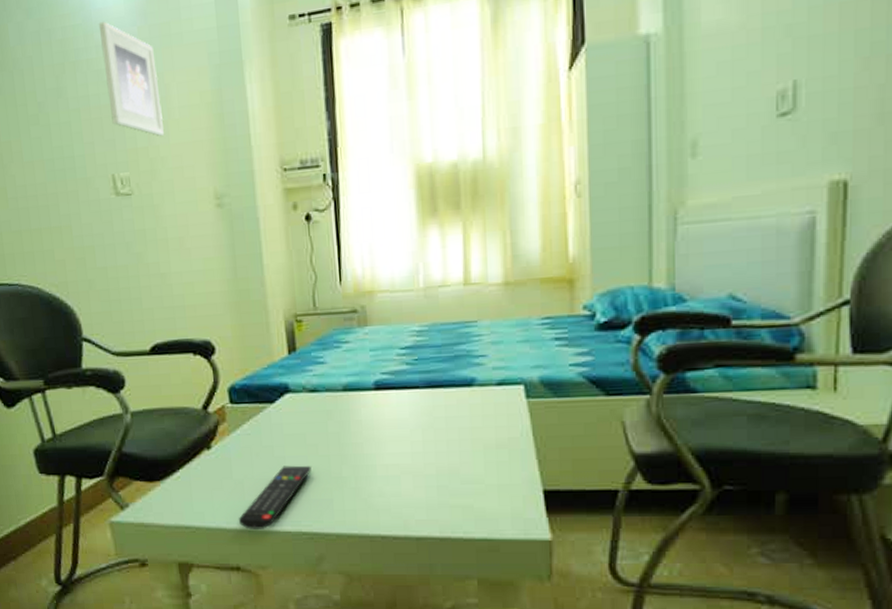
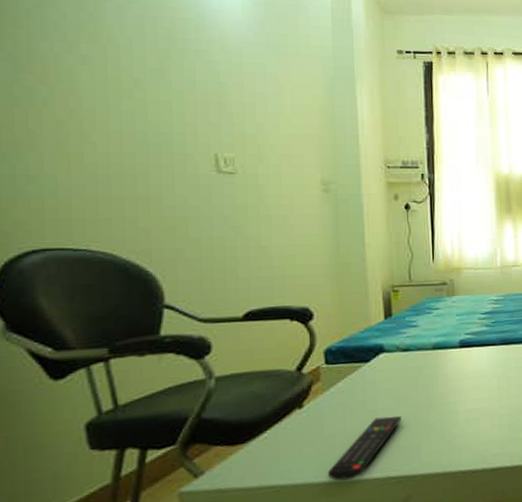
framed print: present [98,21,164,137] -> none [212,21,274,127]

